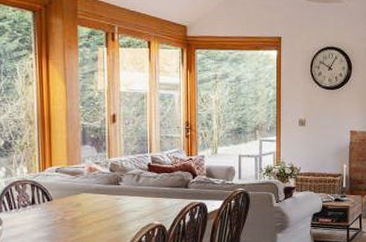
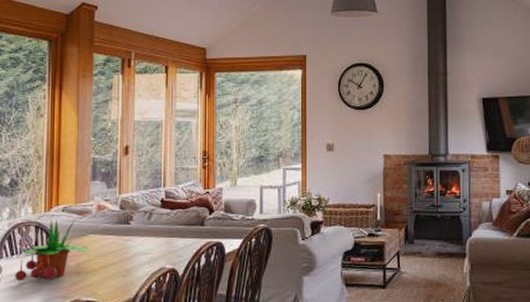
potted plant: none [15,179,84,233] -> present [15,220,90,282]

